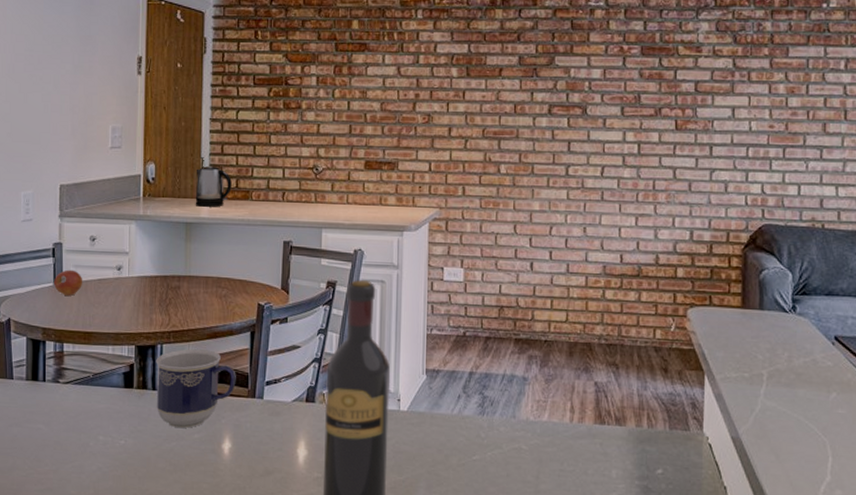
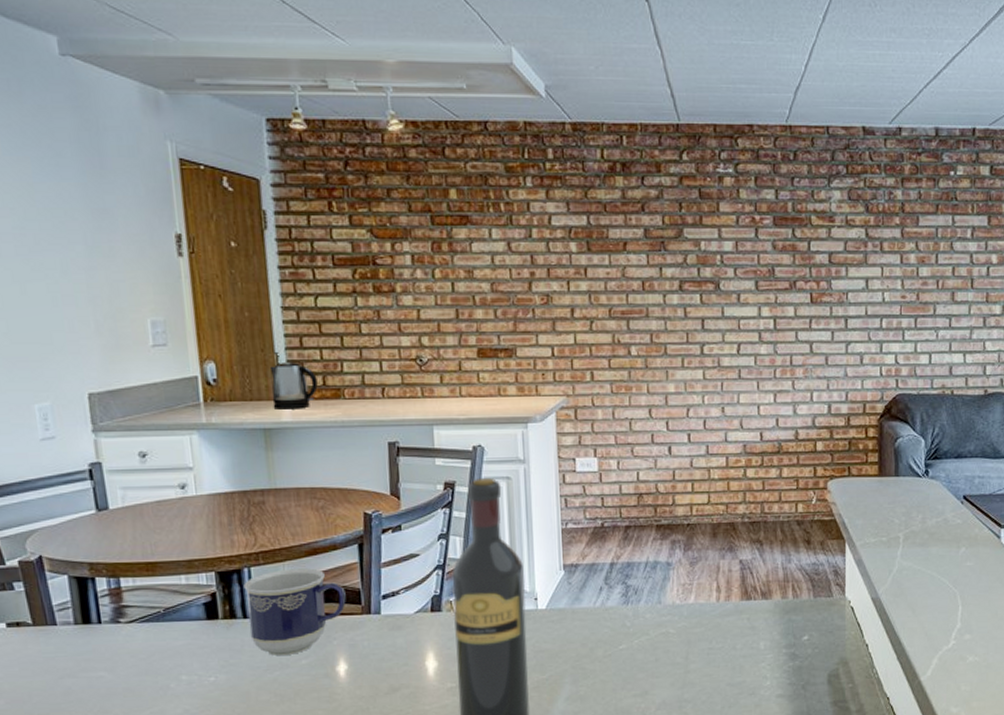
fruit: present [53,269,83,296] -> none [95,493,137,523]

